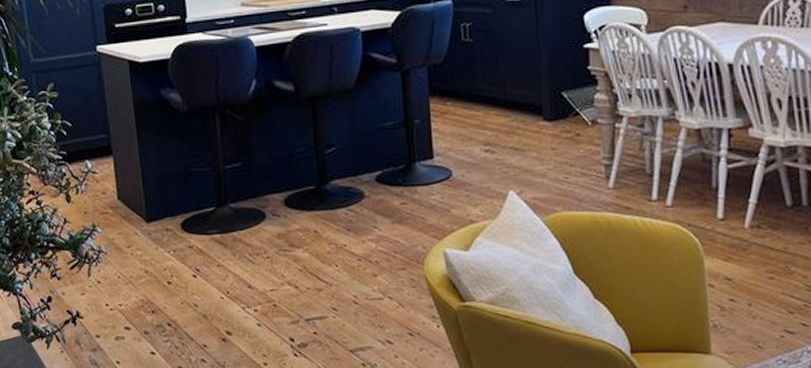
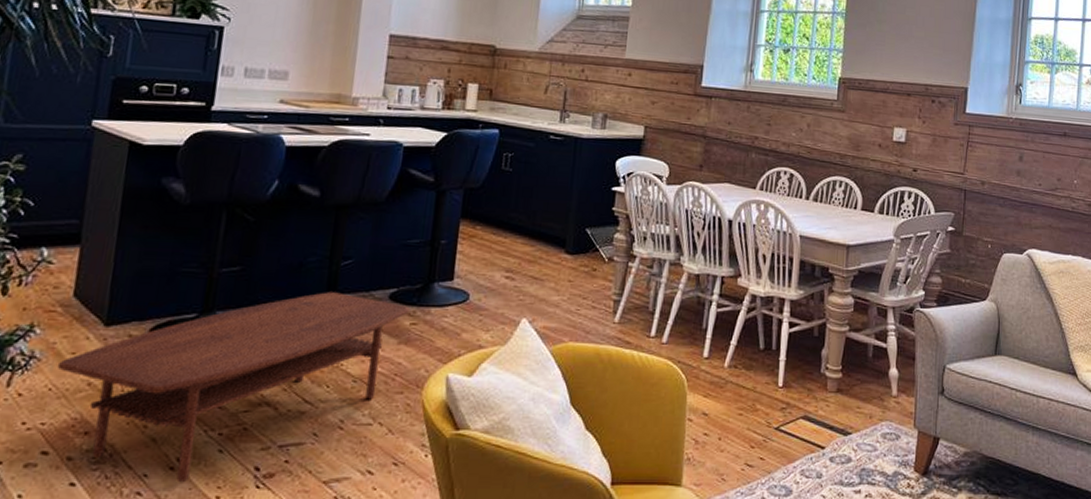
coffee table: none [119,179,397,352] -> present [57,292,410,483]

